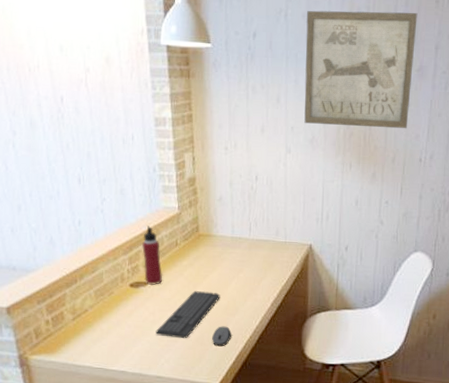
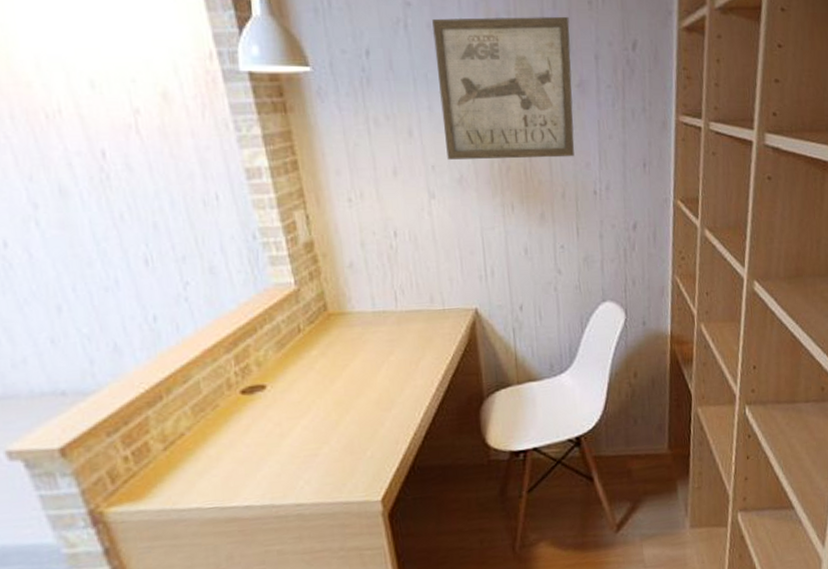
water bottle: present [141,226,163,286] -> none [250,311,286,389]
keyboard: present [155,291,220,339] -> none [286,385,369,452]
computer mouse: present [211,326,232,346] -> none [363,425,391,452]

